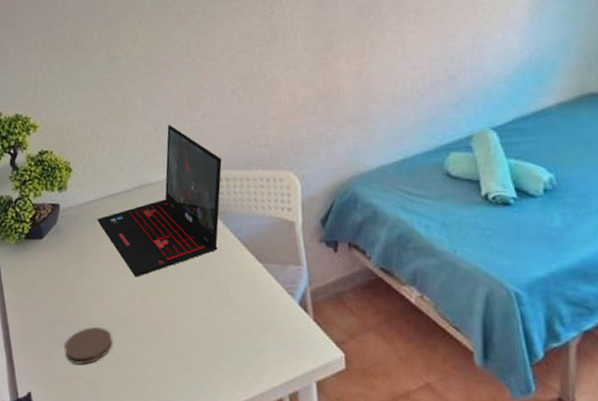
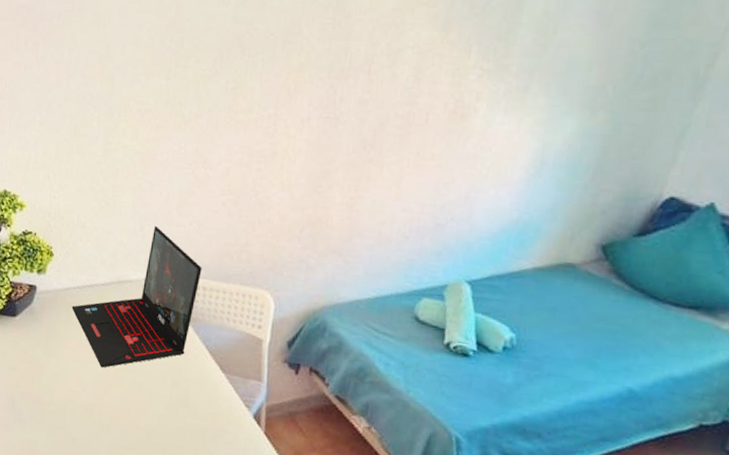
coaster: present [64,327,113,365] -> none [24,407,71,441]

